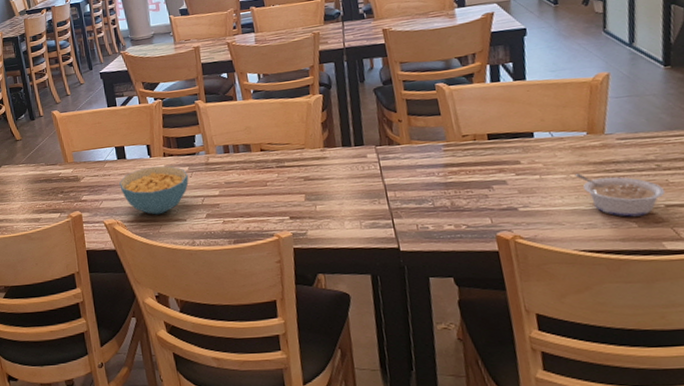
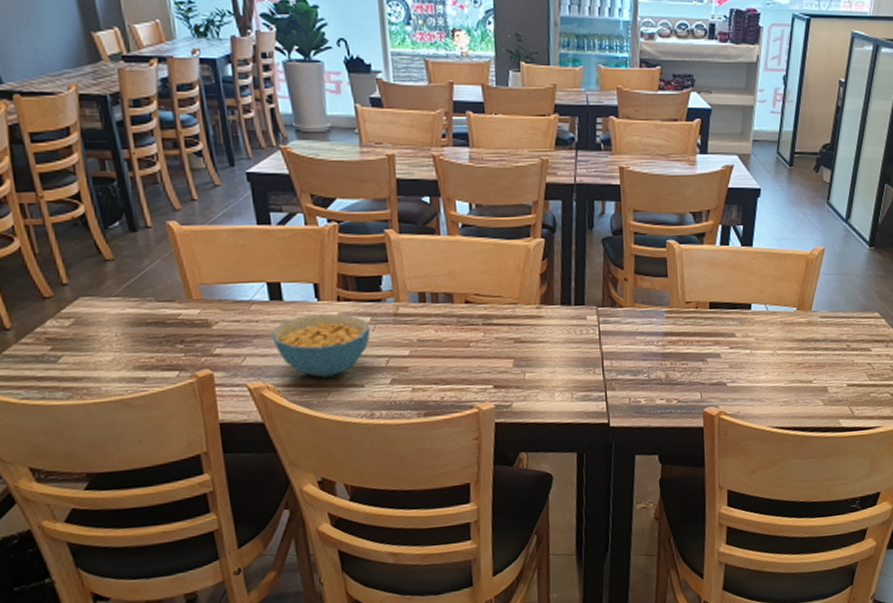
legume: present [574,172,666,217] -> none [780,349,850,395]

